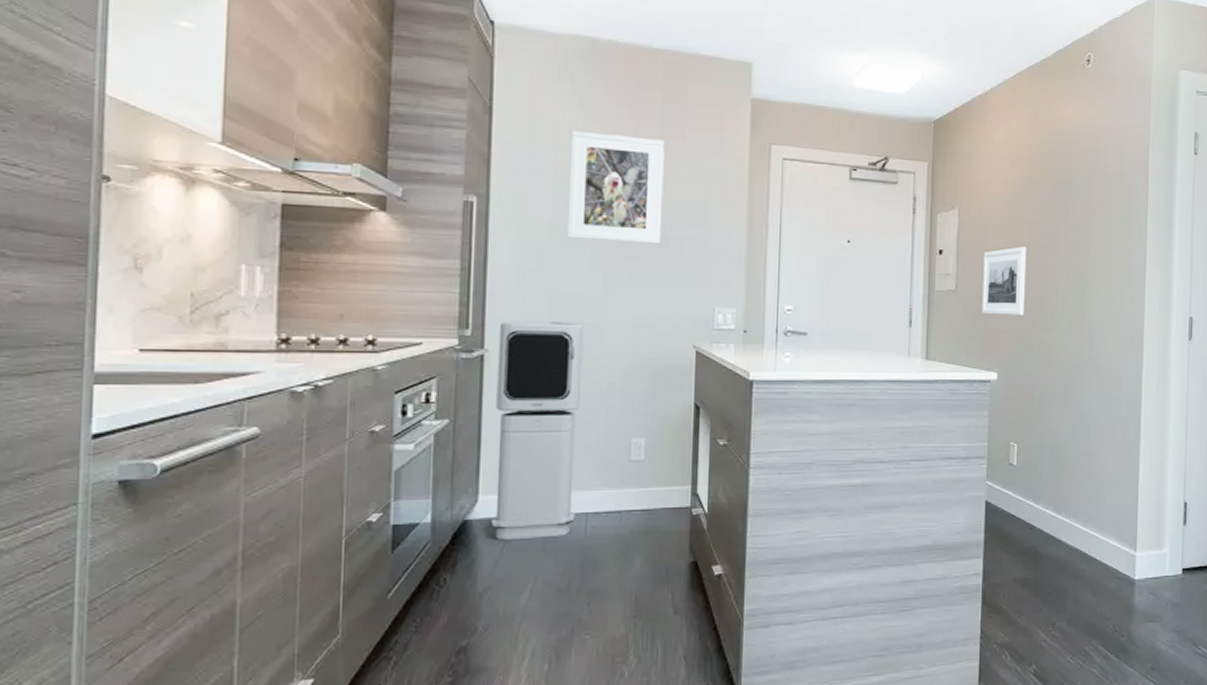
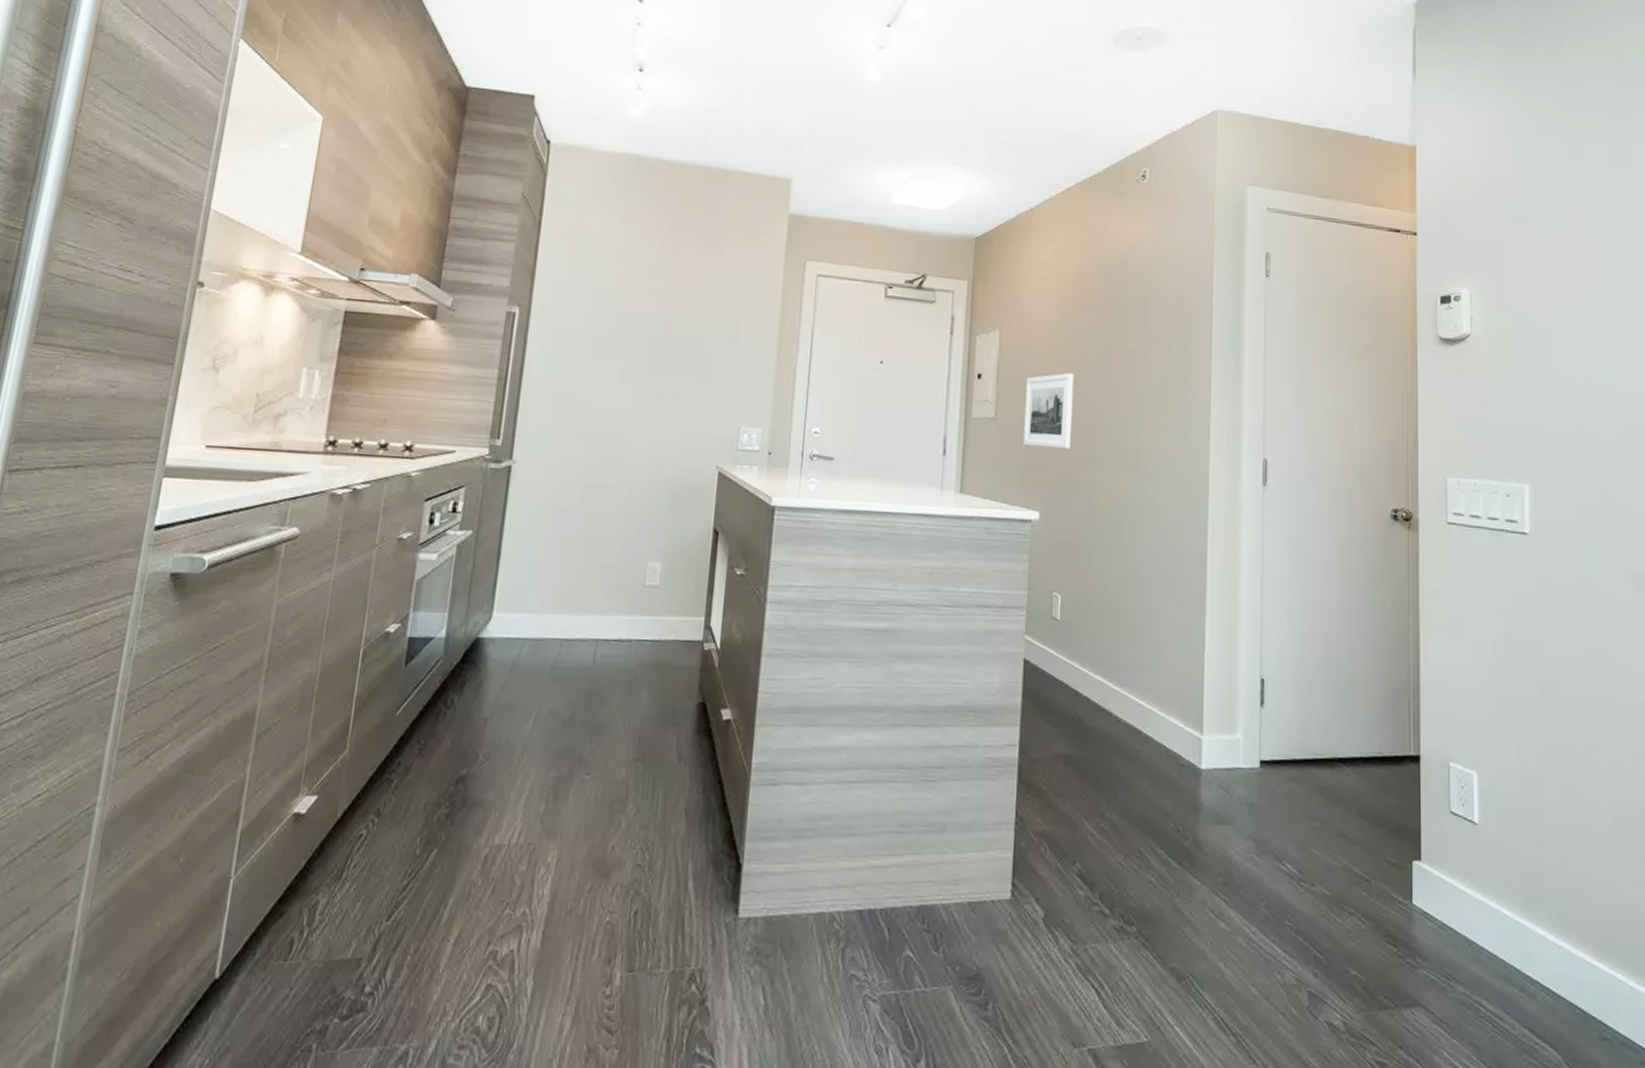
air purifier: present [490,321,584,541] -> none [501,432,609,664]
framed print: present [567,130,665,244] -> none [600,244,701,359]

